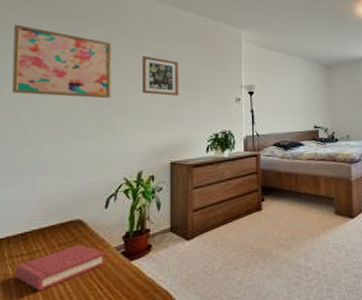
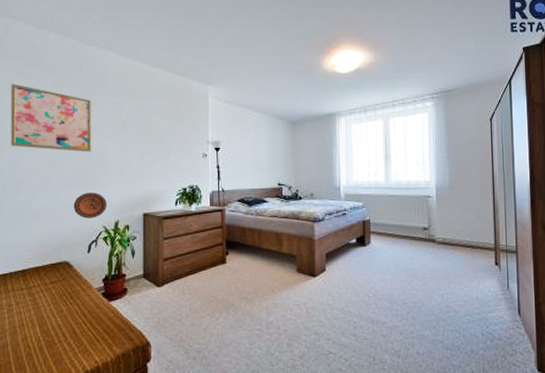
hardback book: present [16,244,105,292] -> none [18,283,88,321]
decorative plate: none [88,142,128,171] -> present [73,192,106,218]
picture frame: present [141,56,179,96] -> none [118,112,151,150]

